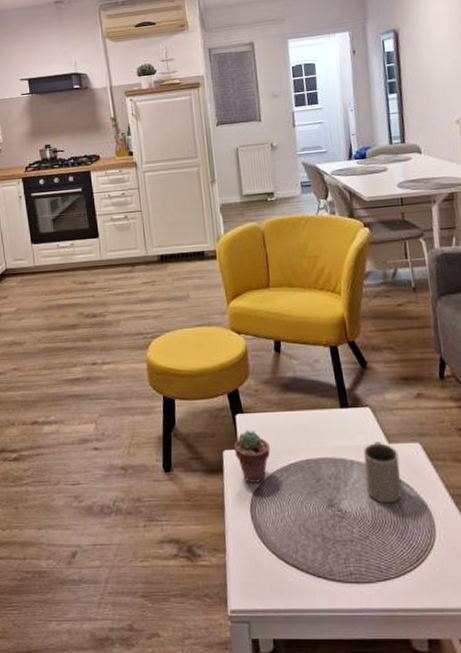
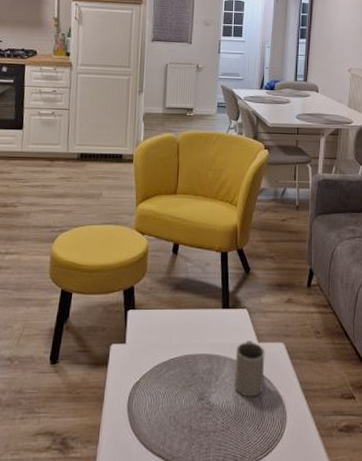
potted succulent: present [234,430,271,483] -> none [121,325,155,376]

